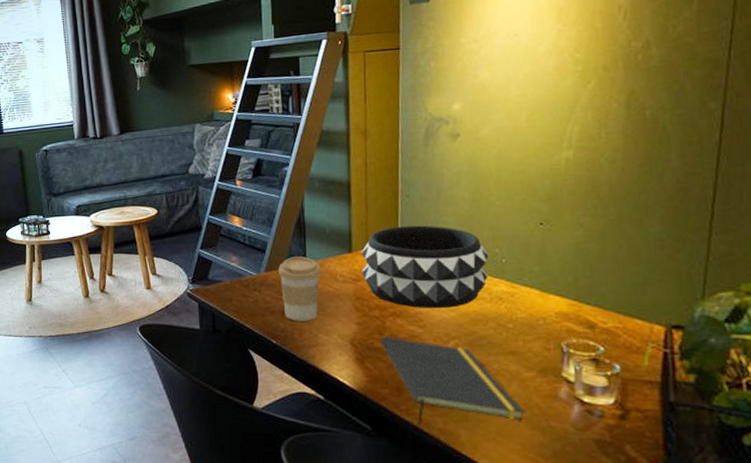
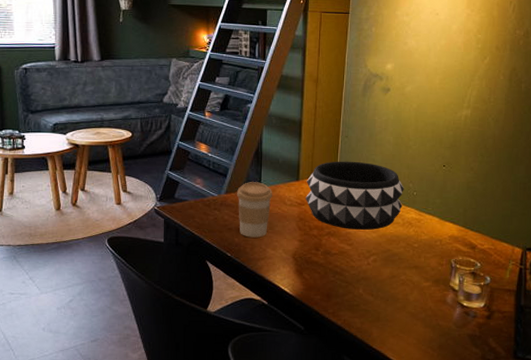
notepad: present [380,336,524,424] -> none [316,252,421,324]

